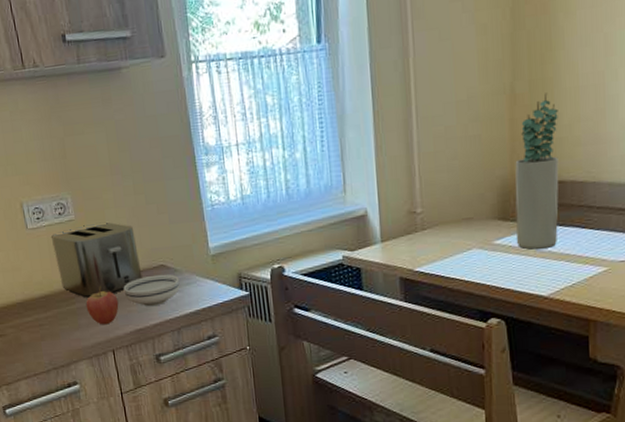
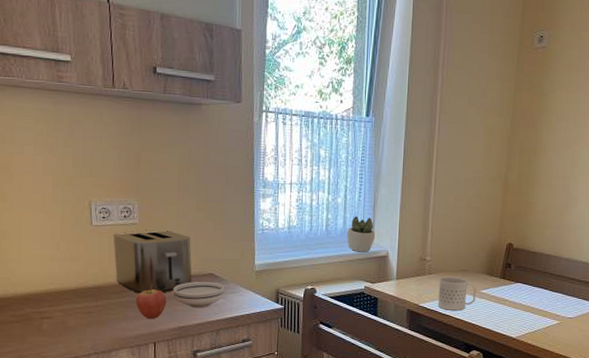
succulent plant: none [312,170,349,216] -> present [347,216,376,253]
mug: none [436,228,488,272] -> present [438,276,476,311]
vase: present [515,93,559,250] -> none [497,185,536,301]

